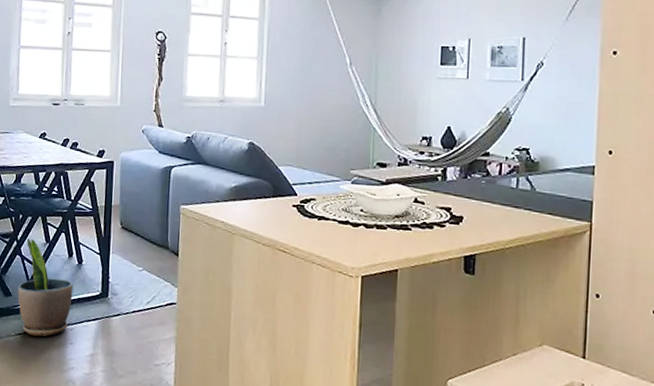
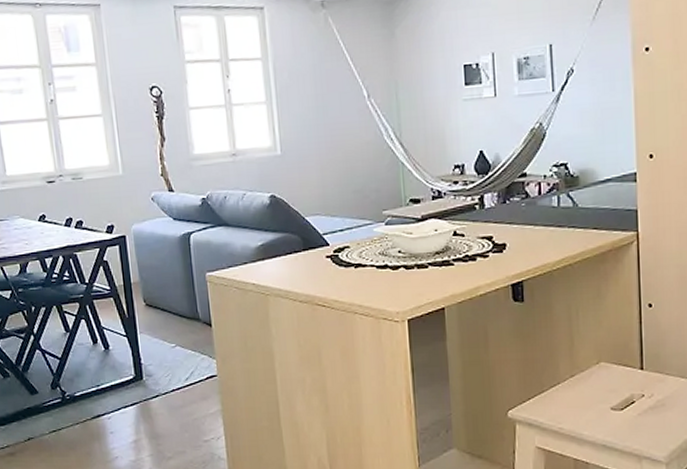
potted plant: present [18,237,74,337] -> none [43,329,105,431]

